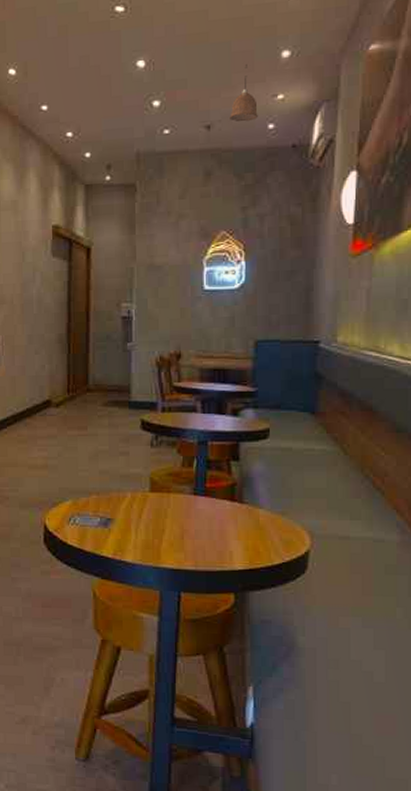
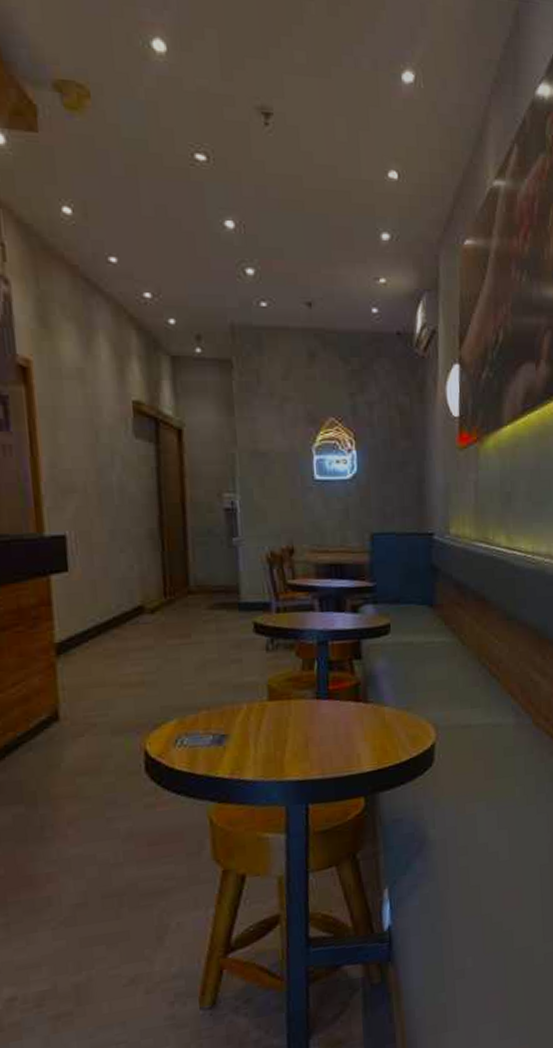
pendant lamp: present [230,64,258,122] -> none [331,242,361,303]

